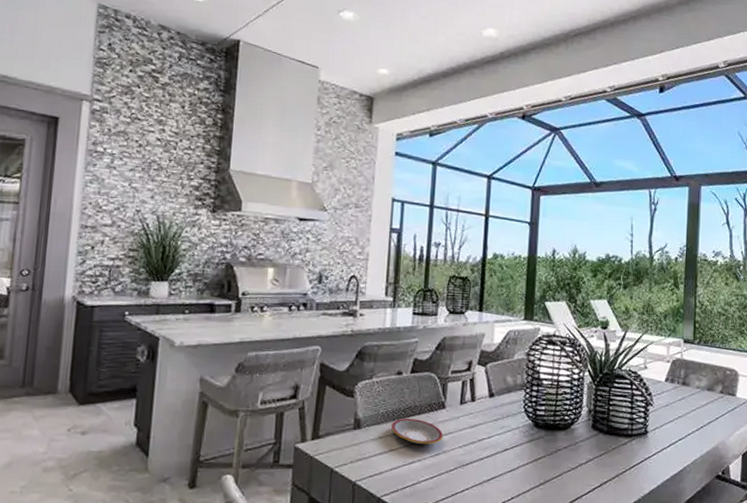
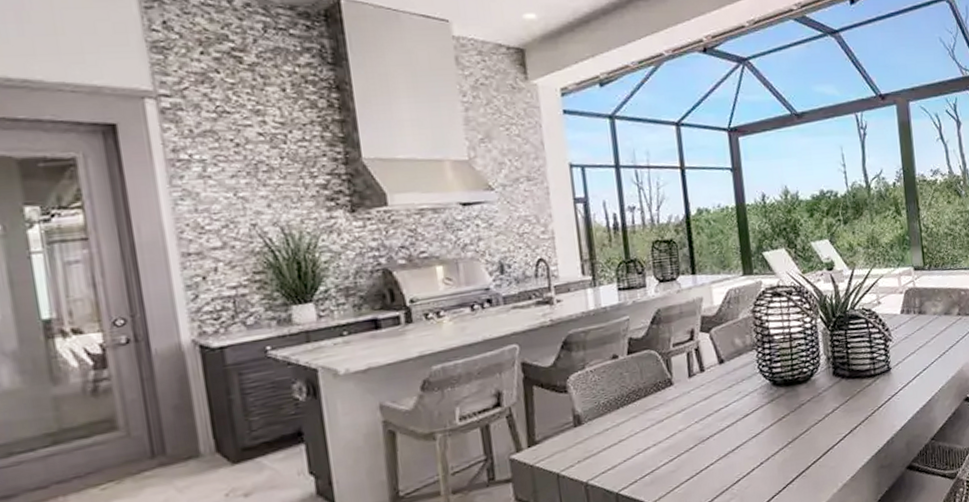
plate: present [391,418,443,444] -> none [616,402,676,429]

